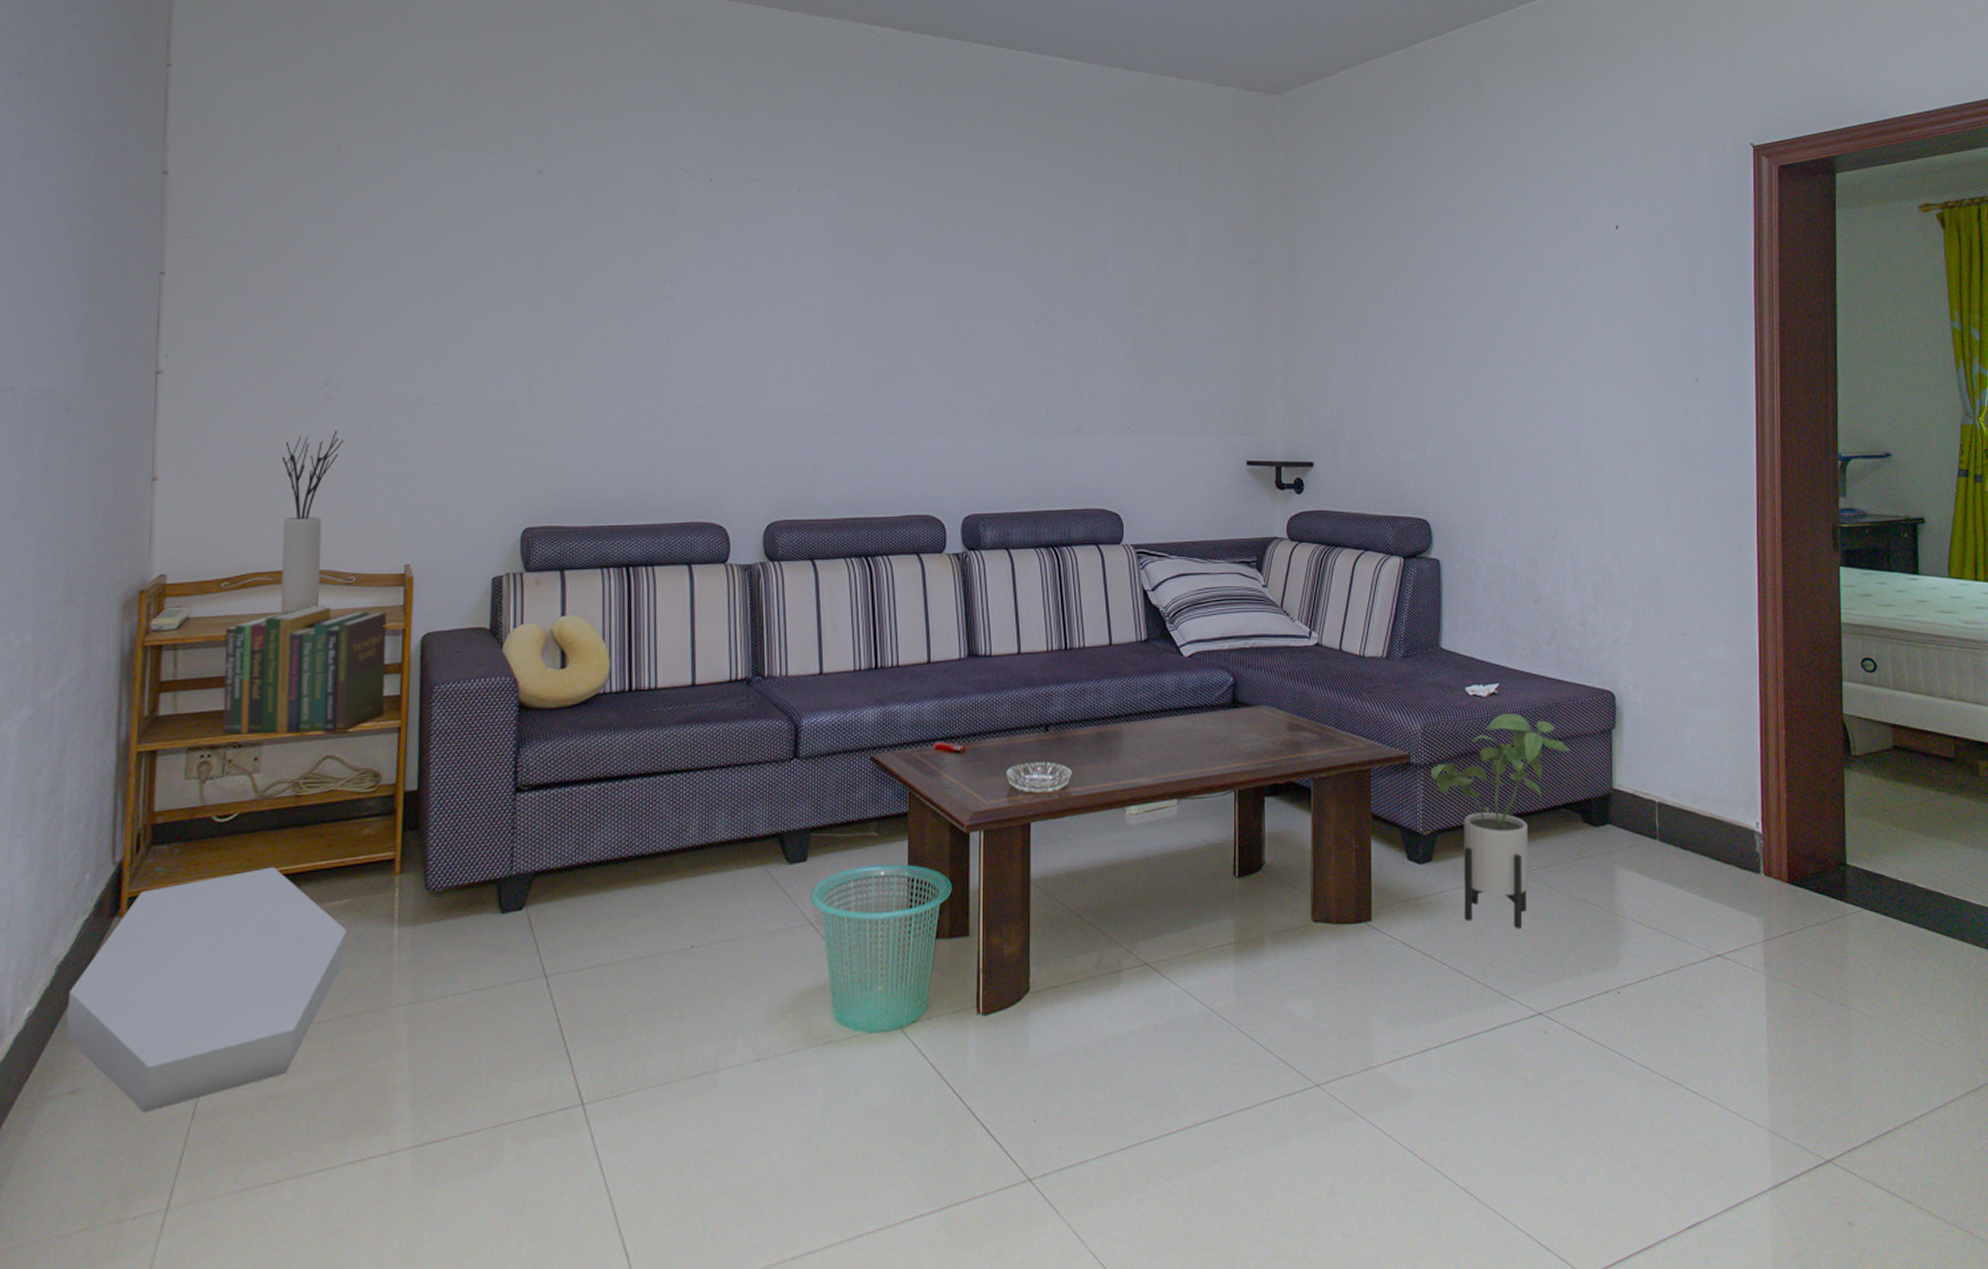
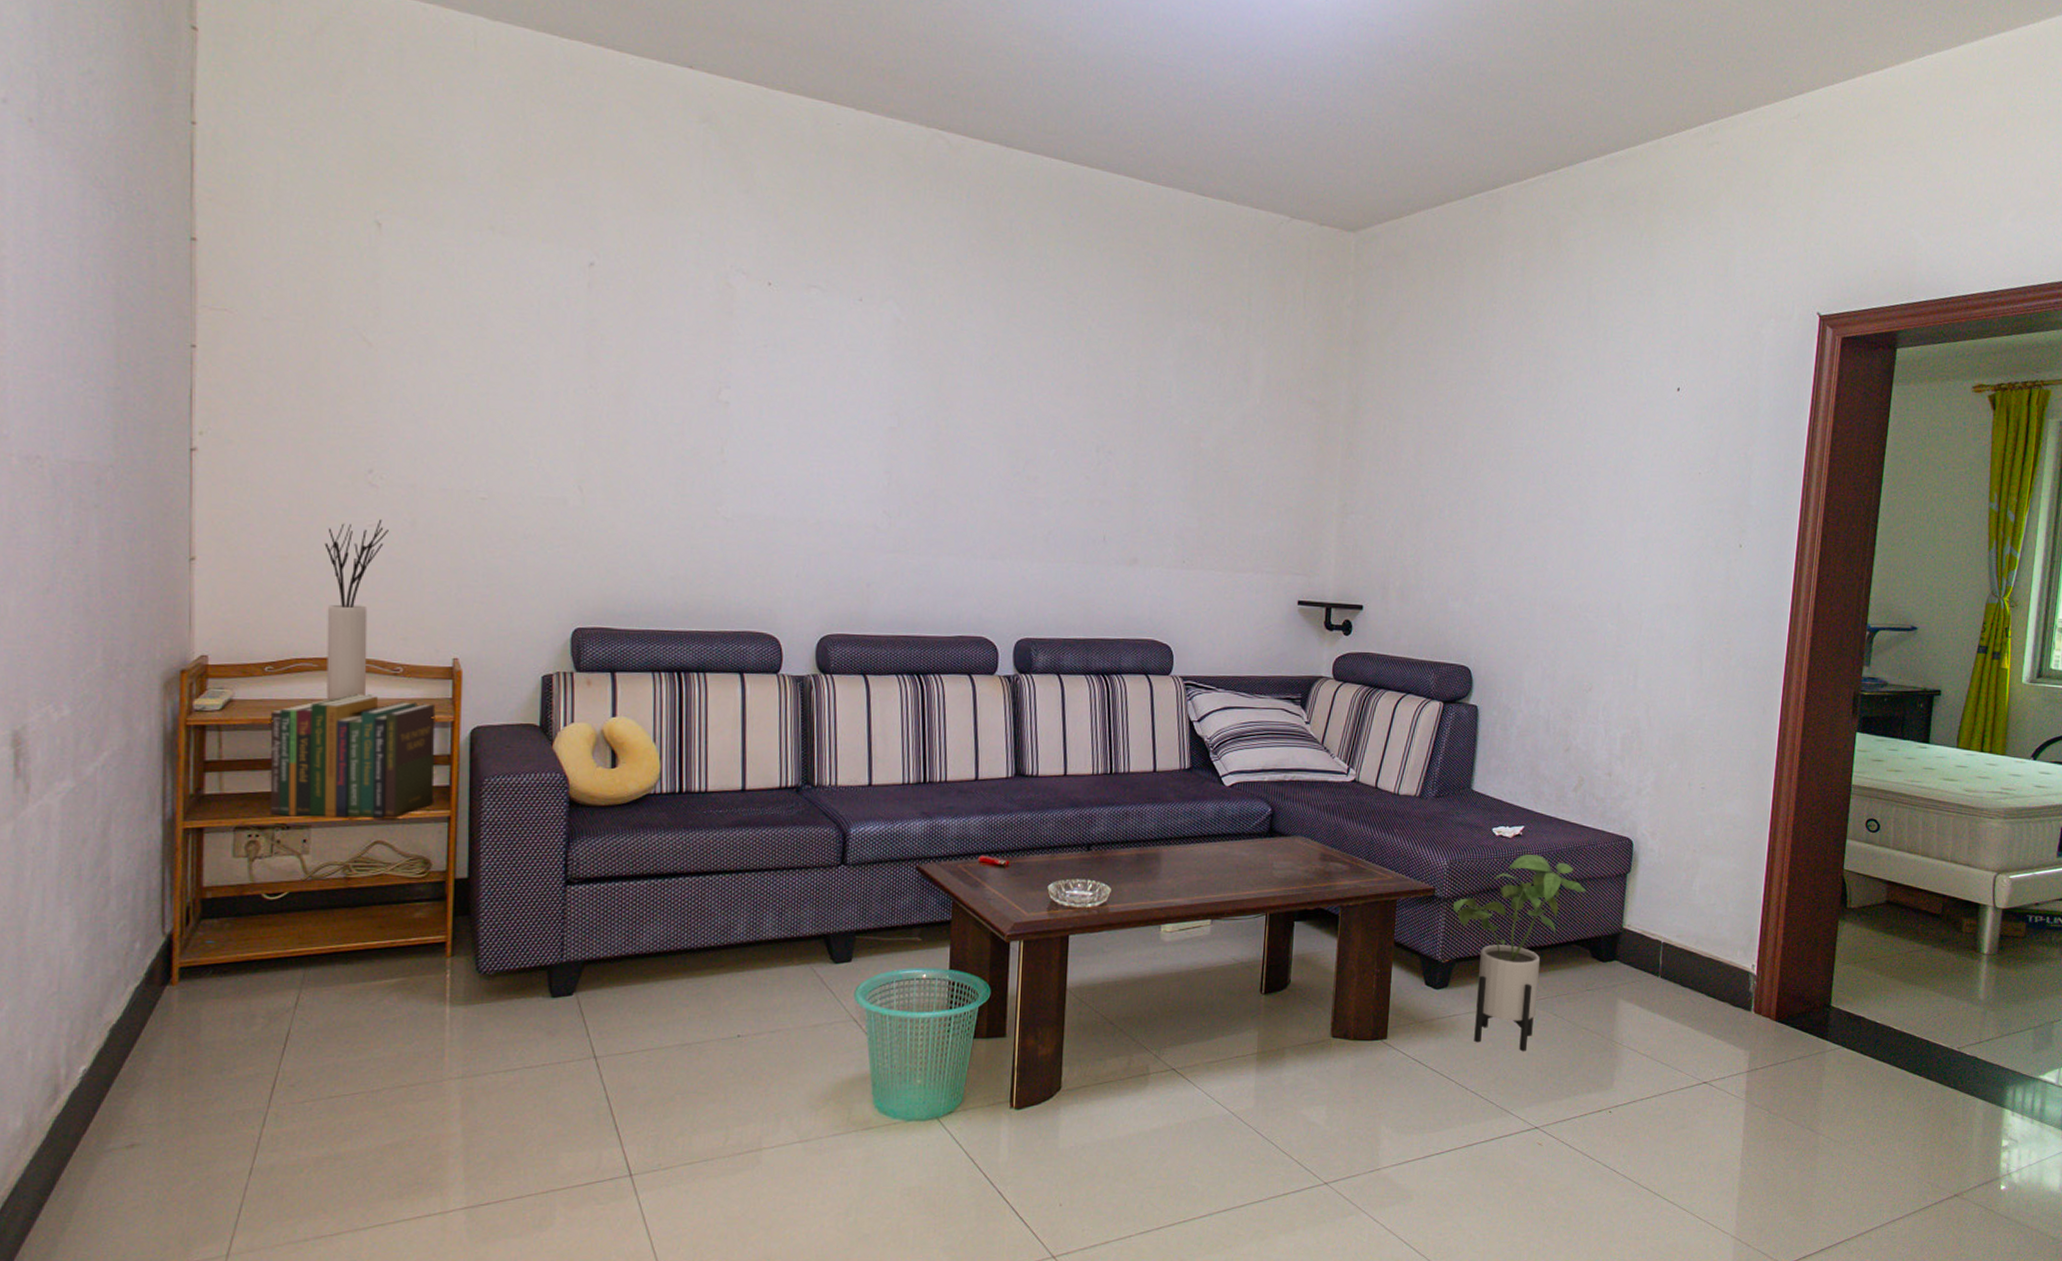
pouf: present [65,867,348,1113] -> none [121,944,400,1168]

